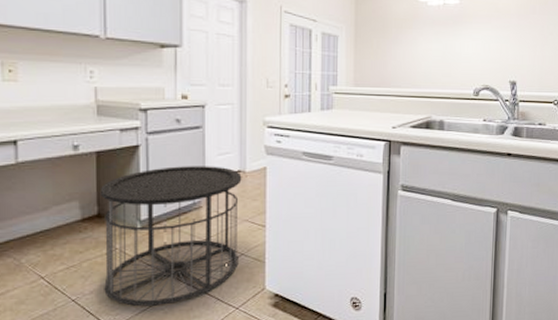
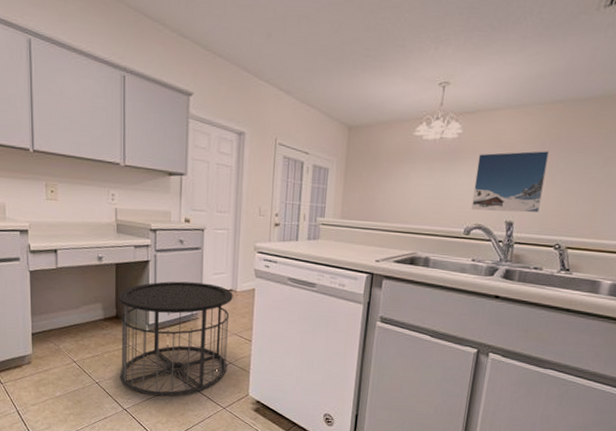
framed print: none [478,14,539,72] -> present [471,151,549,213]

